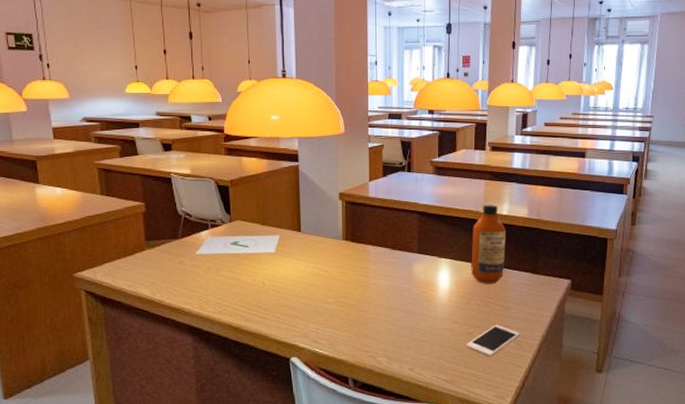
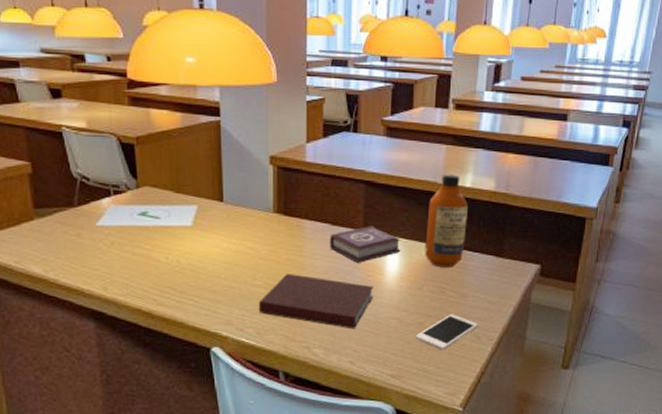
notebook: none [330,292,428,340] -> present [258,274,373,329]
book: none [390,249,450,281] -> present [330,226,401,263]

